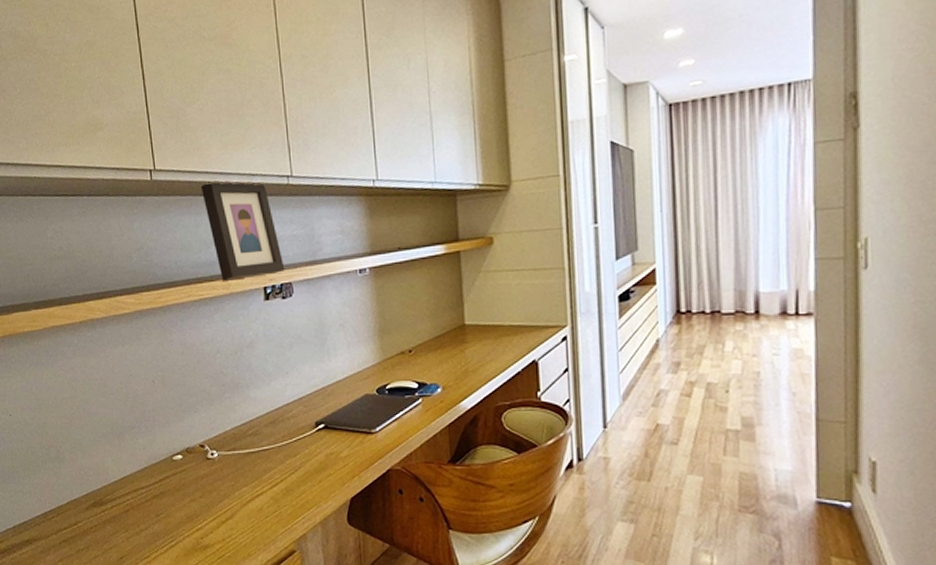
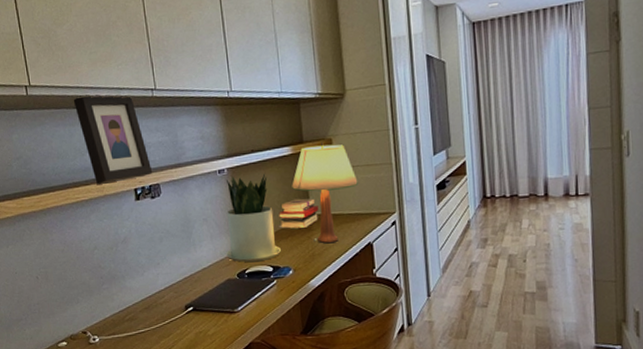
planter: none [364,274,428,377] -> present [225,173,281,263]
books: none [426,305,475,341] -> present [278,198,319,230]
table lamp: none [444,240,524,359] -> present [292,141,359,244]

